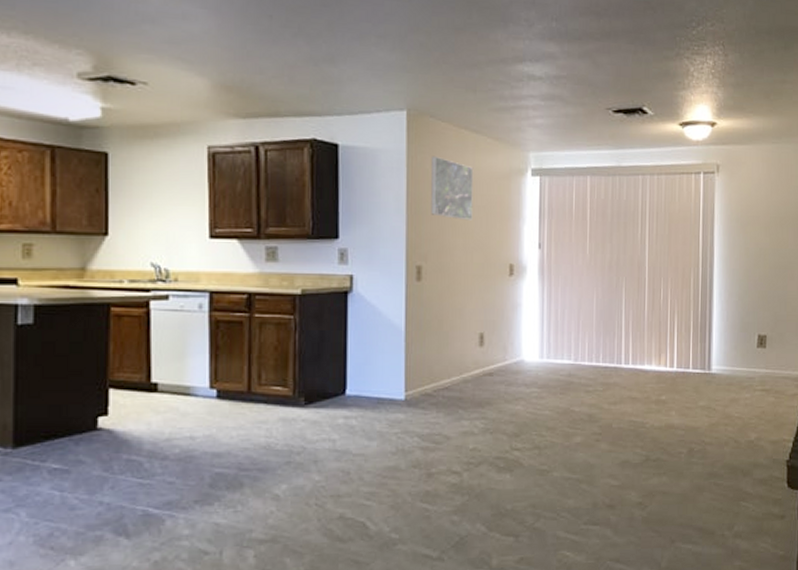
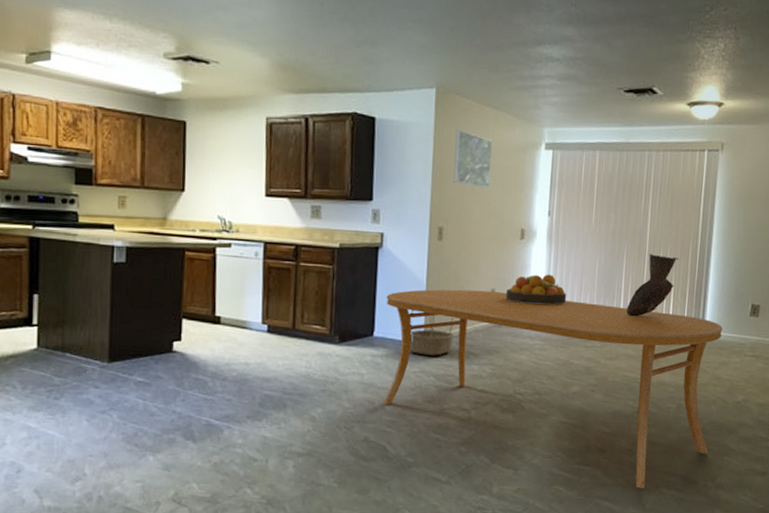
dining table: none [359,335,730,546] -> present [384,289,723,489]
basket: none [387,361,441,413] -> present [409,309,455,356]
fruit bowl: none [496,313,564,347] -> present [505,274,567,305]
vase: none [629,286,681,355] -> present [626,254,679,317]

